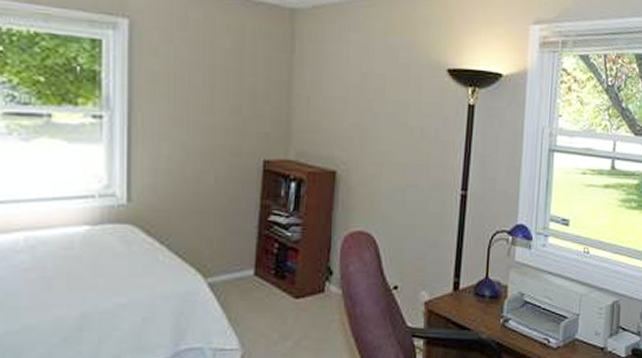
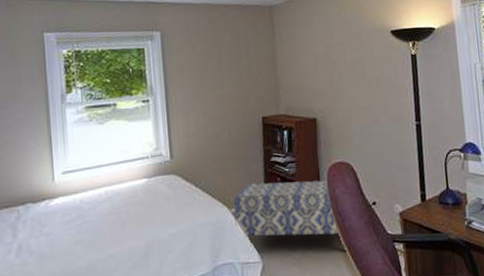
bench: none [211,246,349,323] -> present [233,180,341,238]

